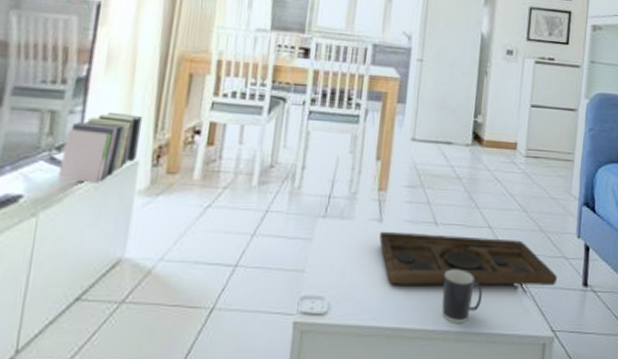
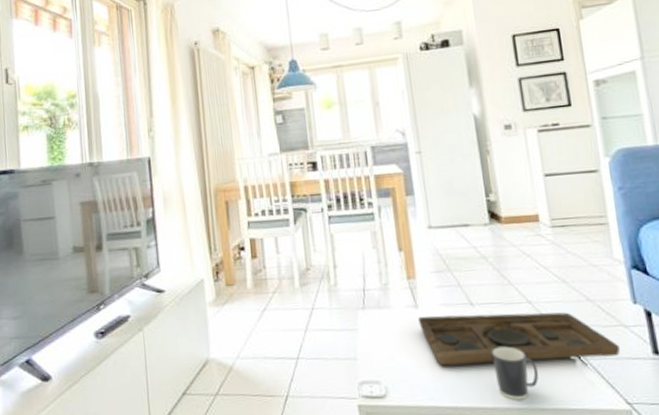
books: present [57,113,143,184] -> none [149,242,201,302]

